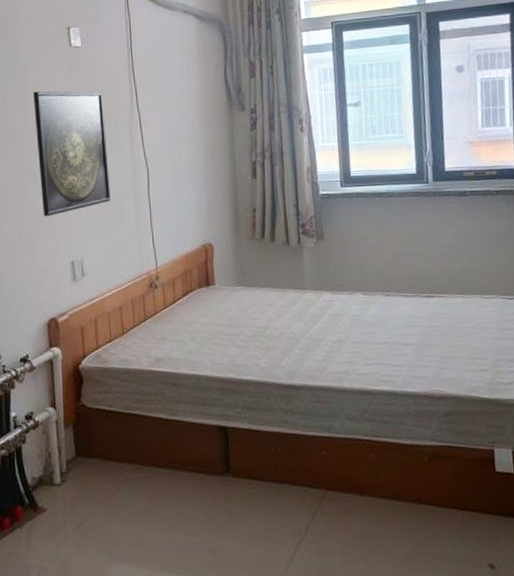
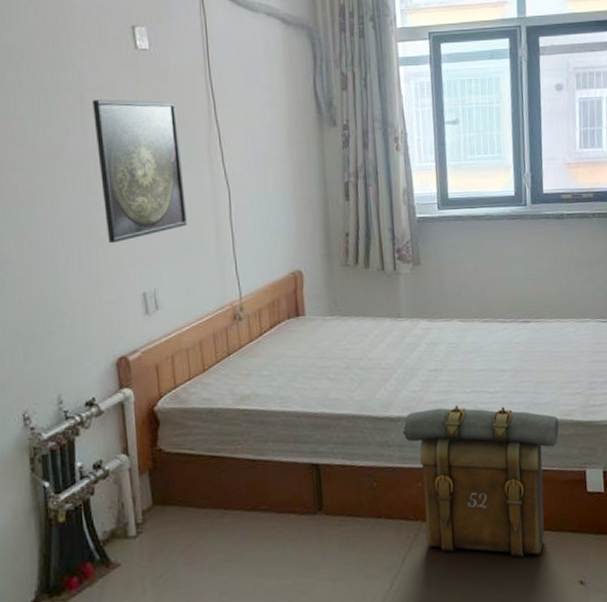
backpack: none [306,376,465,535] -> present [402,405,559,558]

